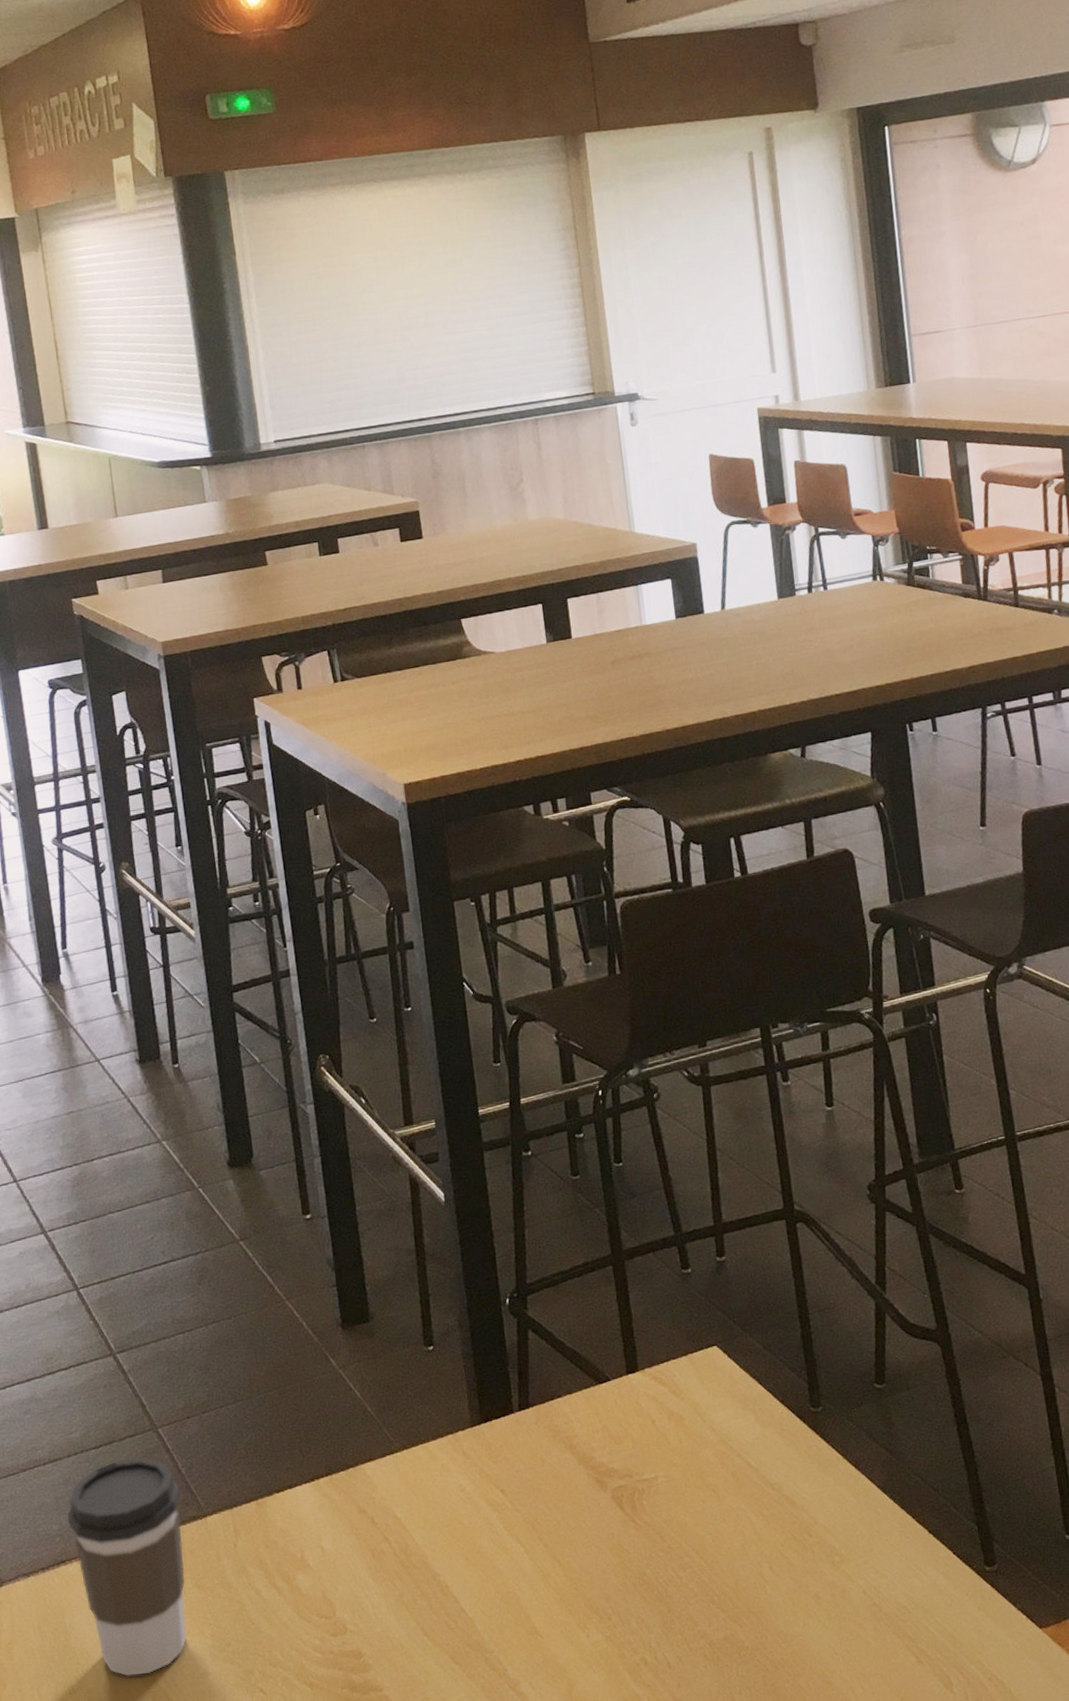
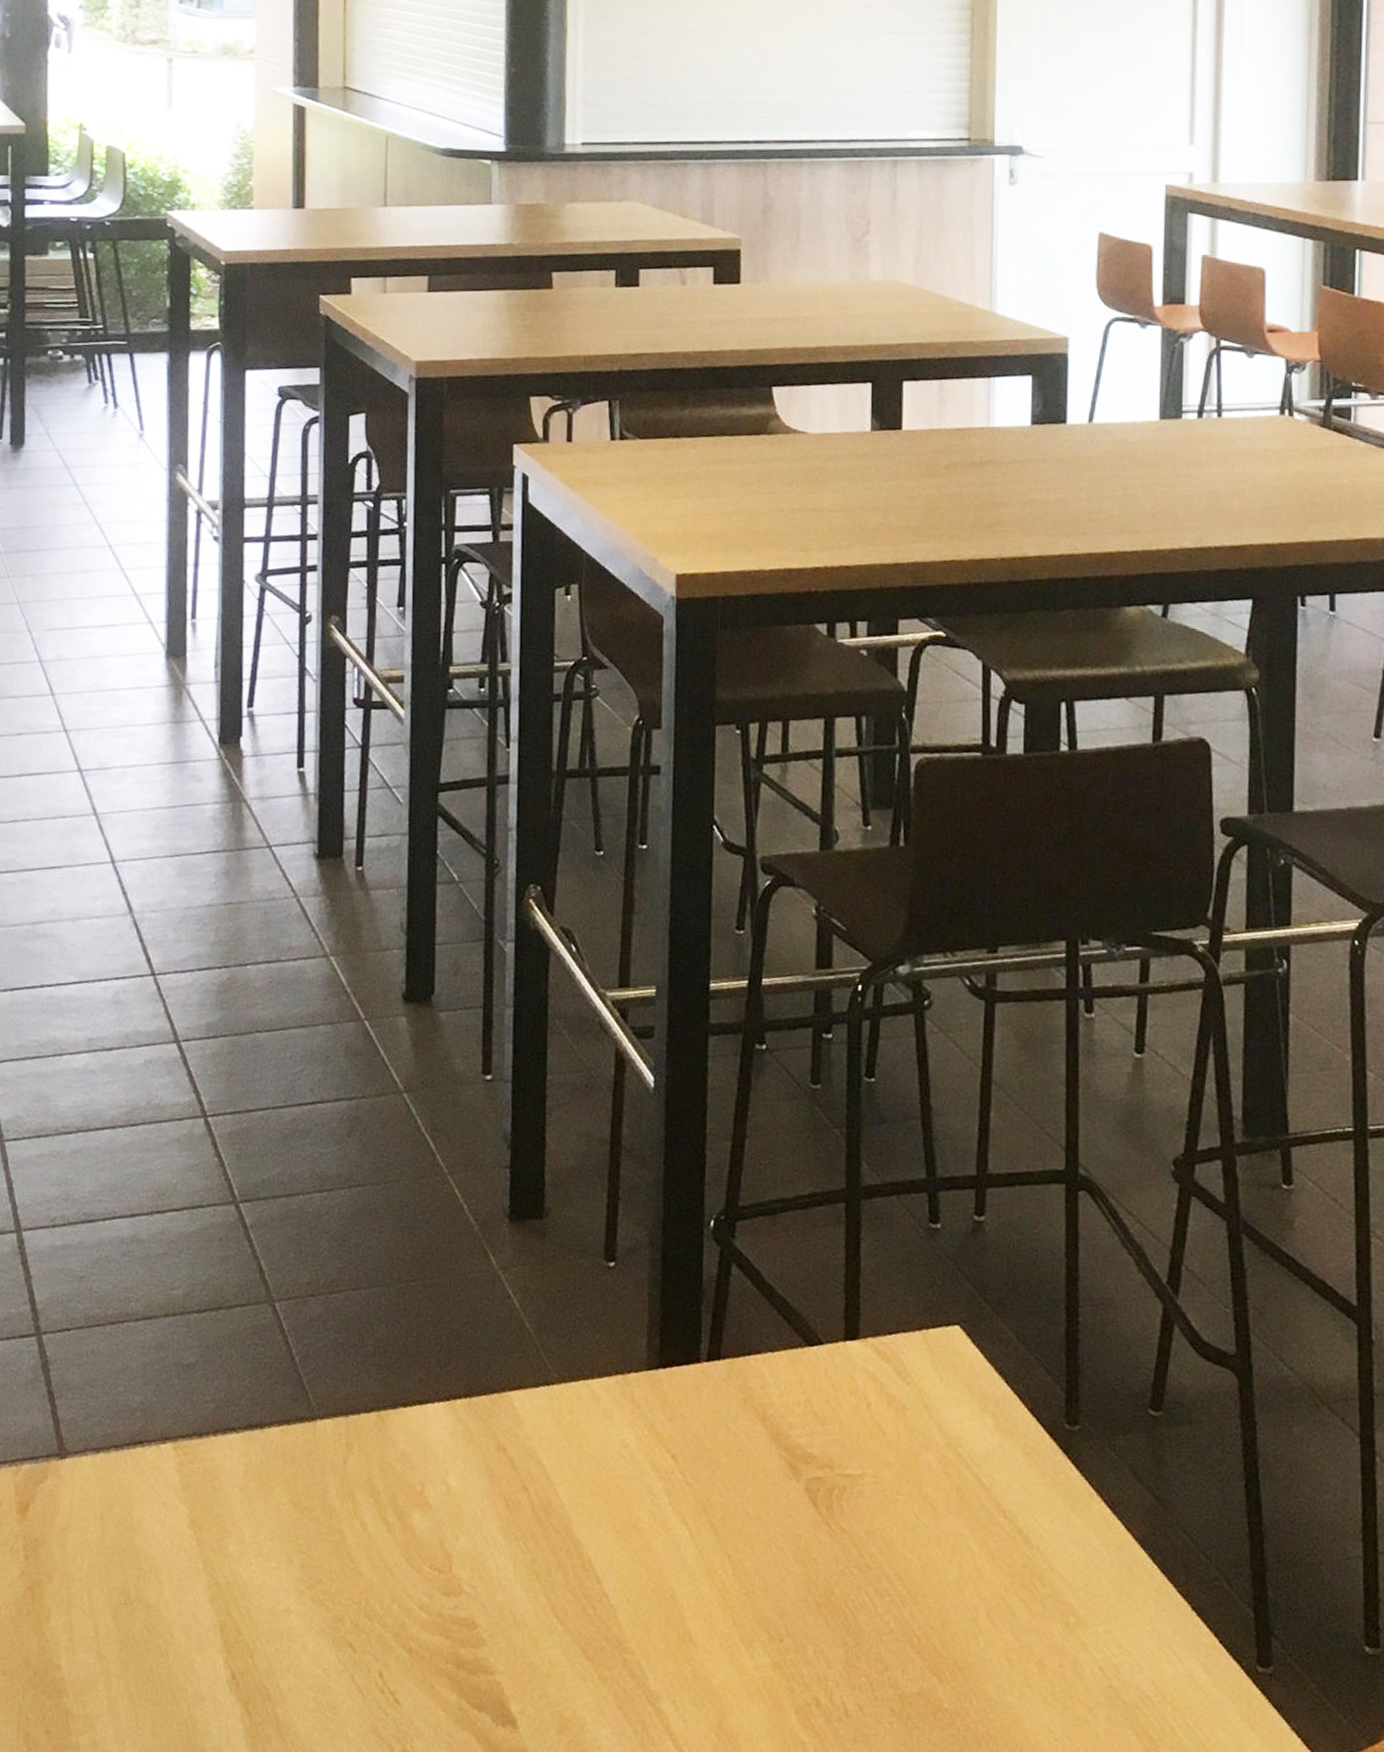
coffee cup: present [67,1456,187,1676] -> none [153,1331,291,1599]

